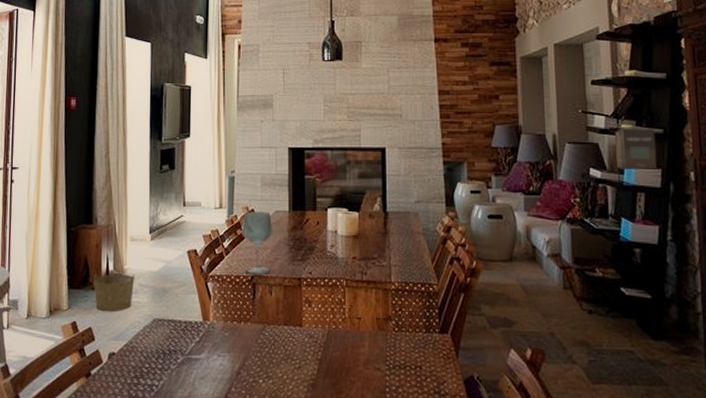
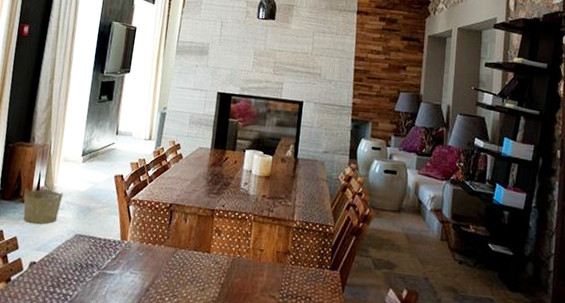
wine glass: present [242,211,273,274] -> none [164,145,195,203]
books: present [615,129,658,171] -> none [498,107,533,146]

